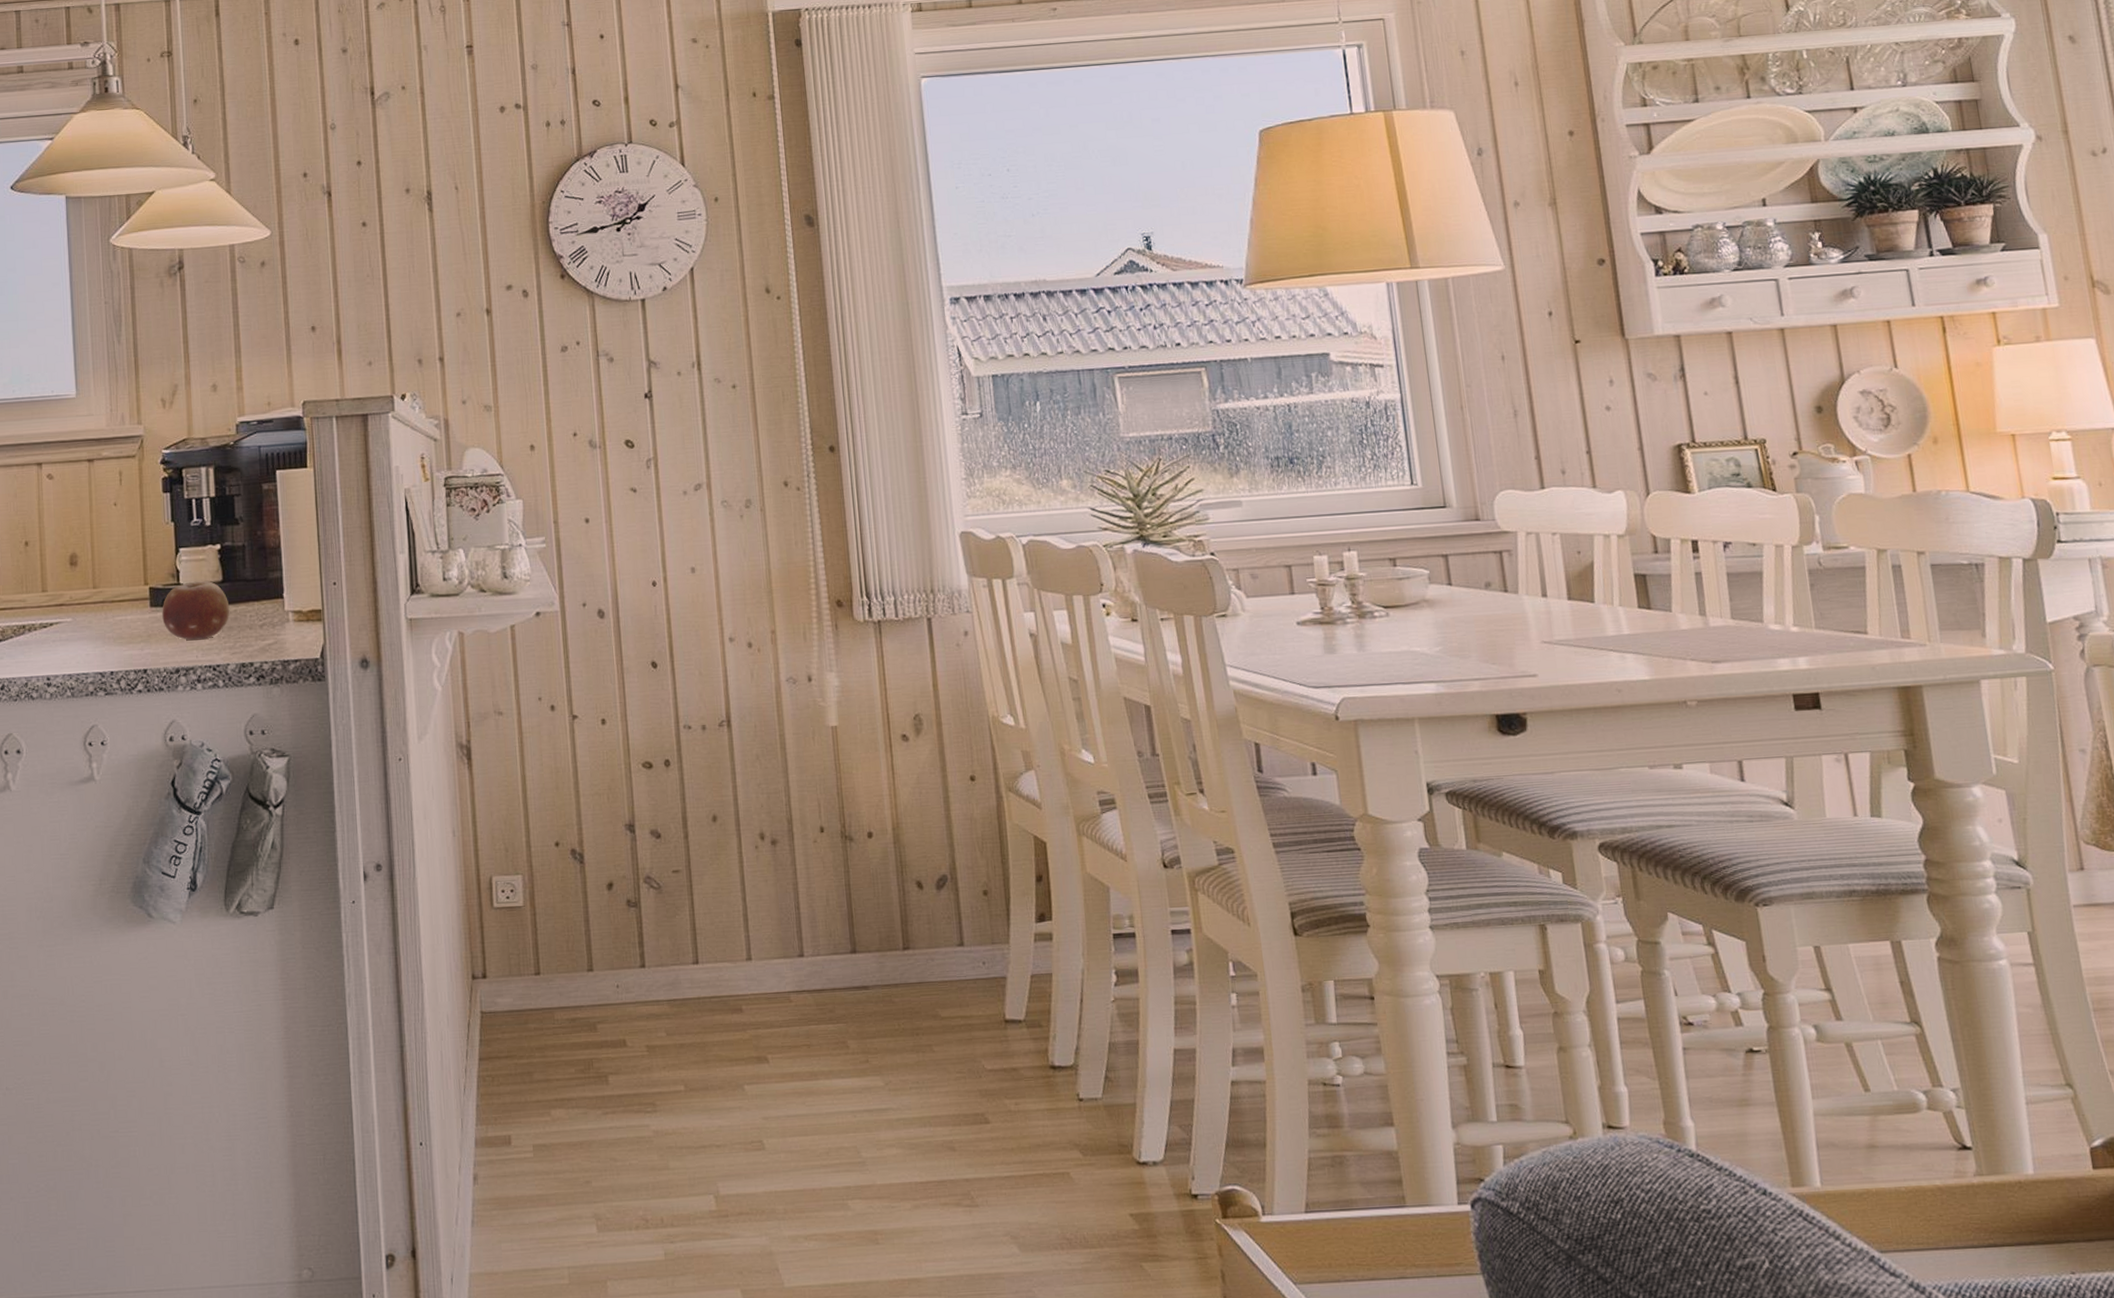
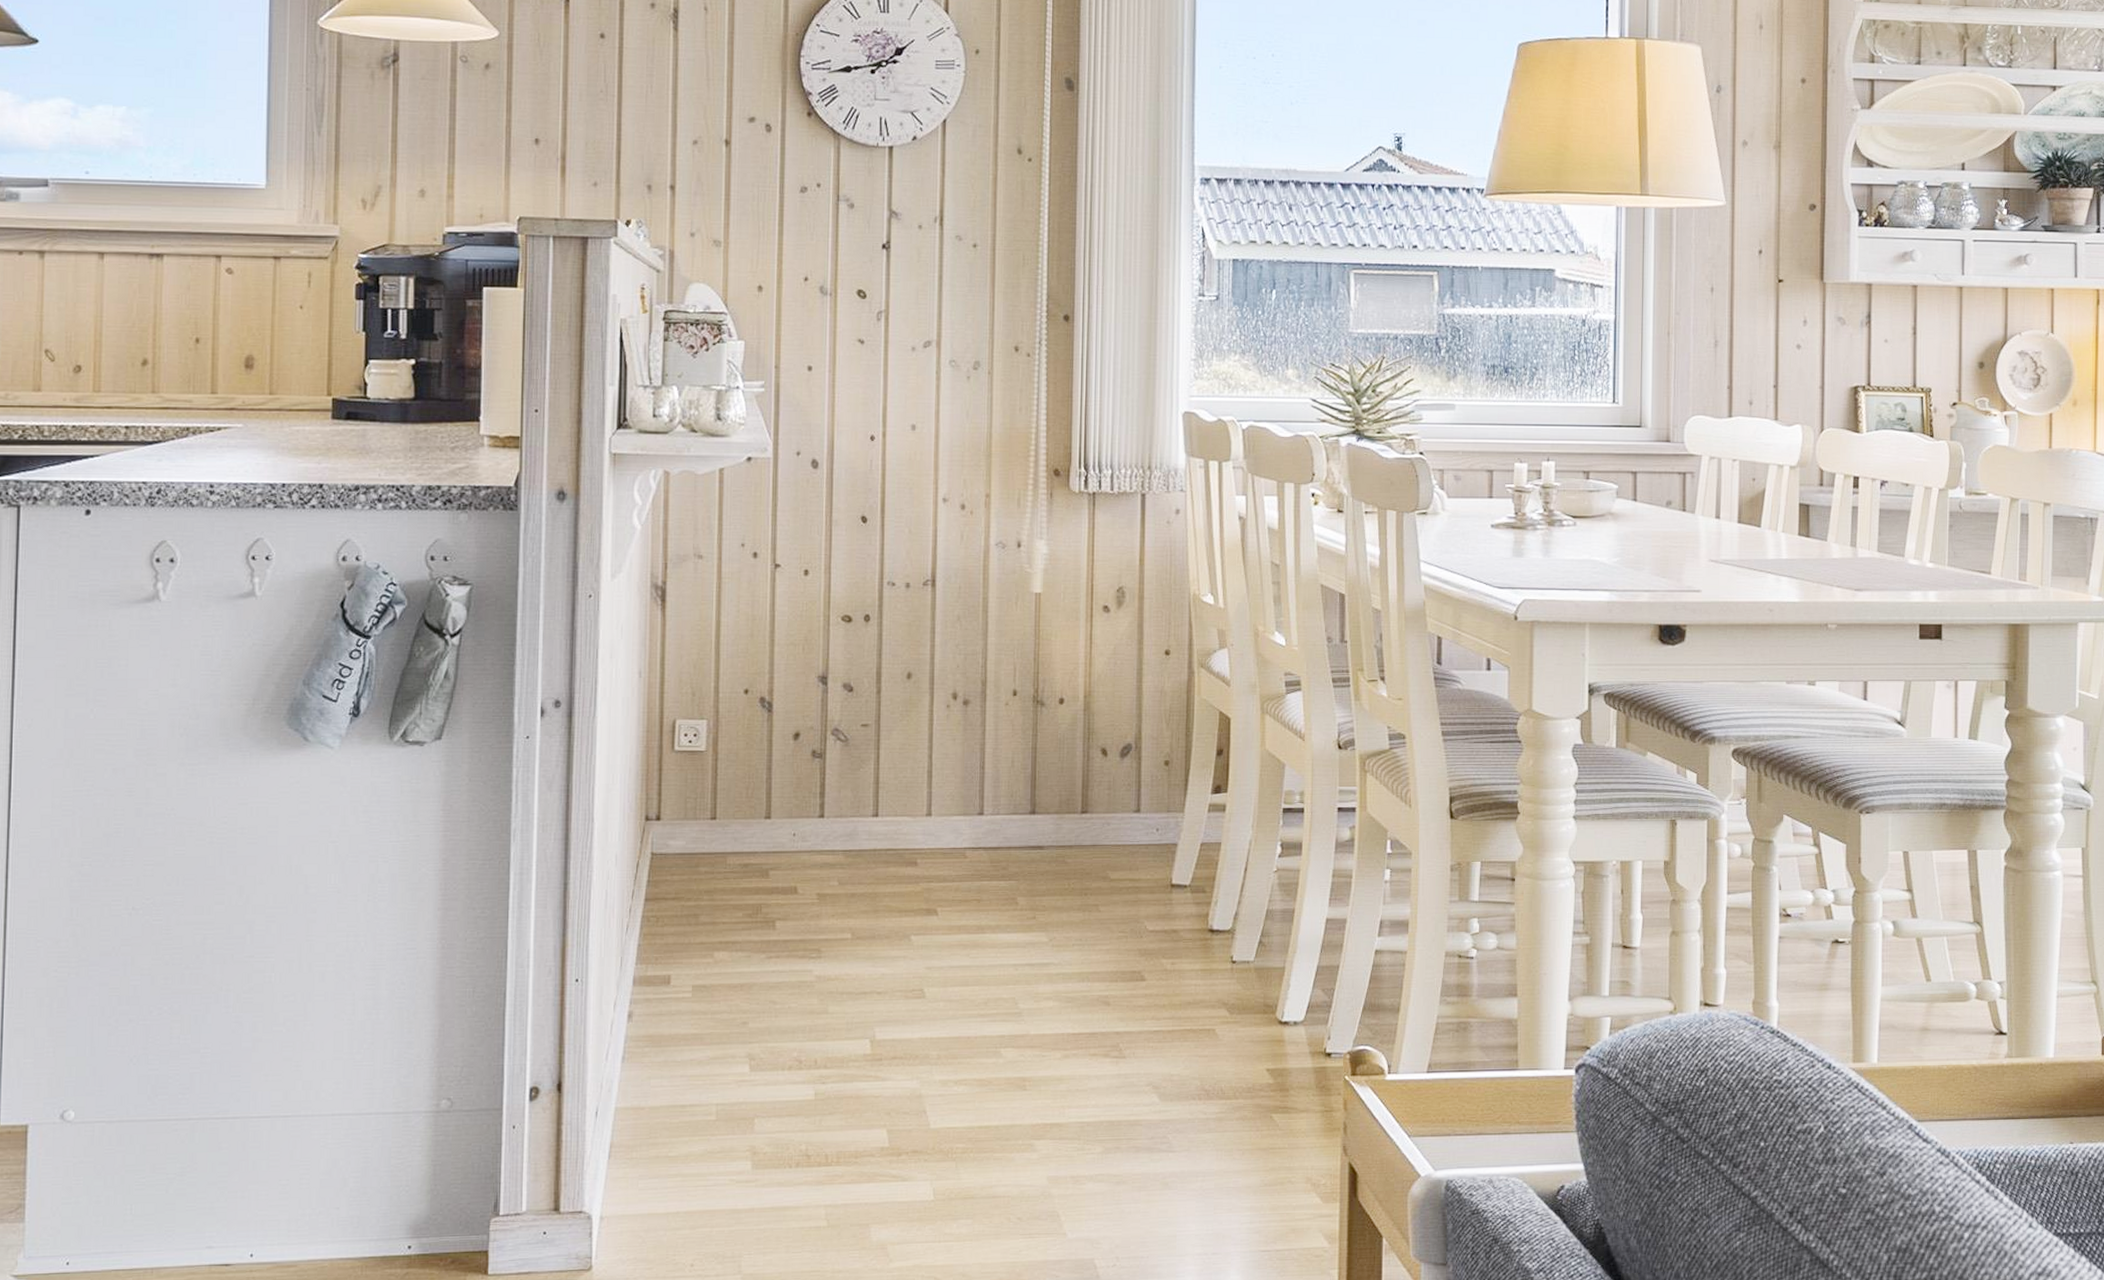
fruit: present [162,580,230,641] -> none [344,396,420,458]

